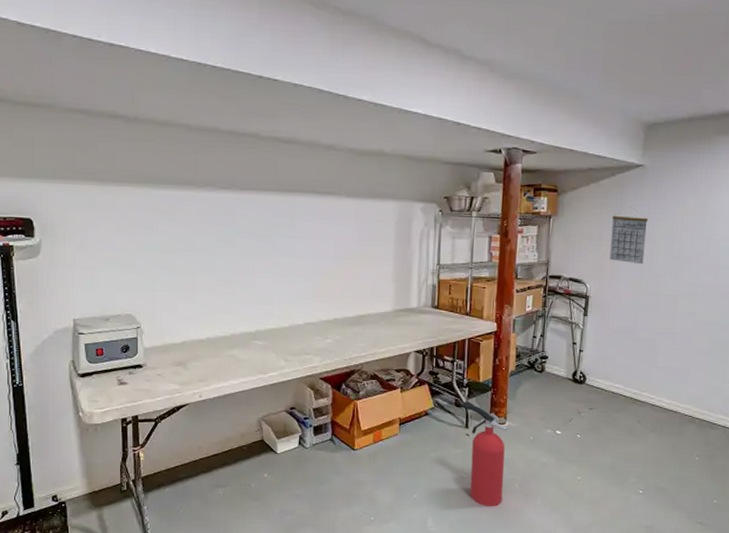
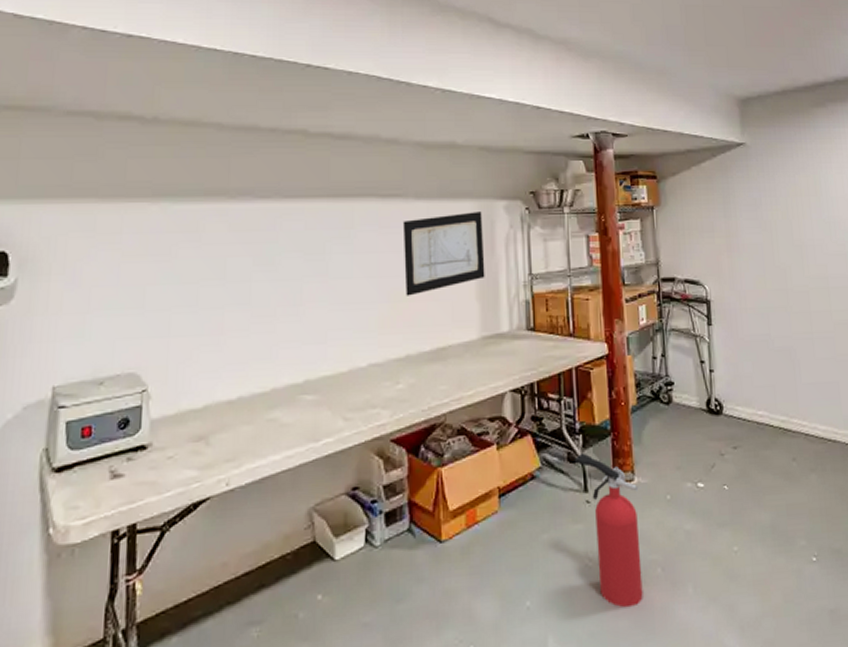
wall art: none [335,210,402,274] -> present [402,212,485,296]
calendar: present [609,215,648,265] -> none [721,201,764,257]

